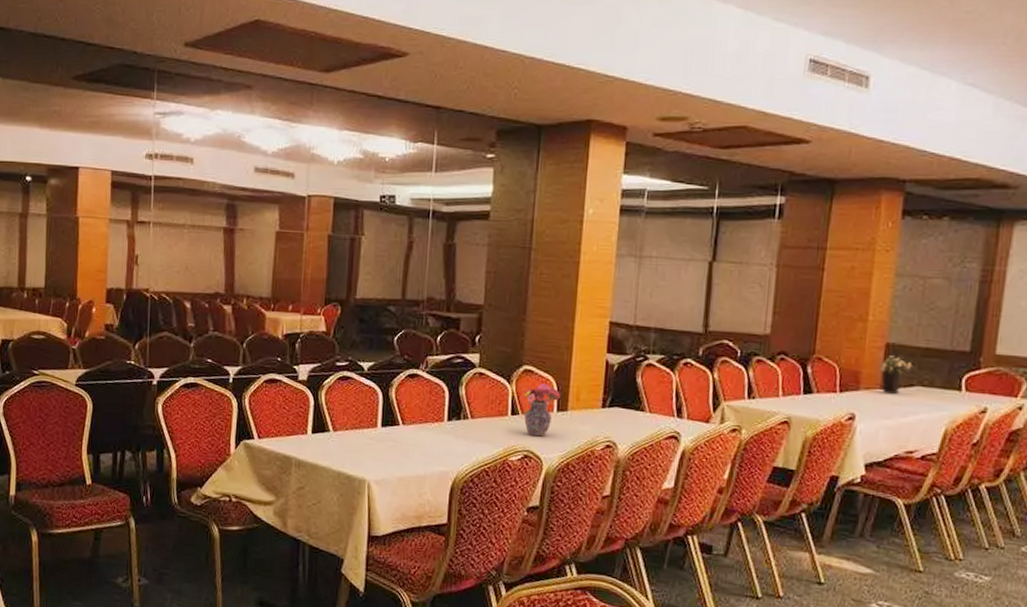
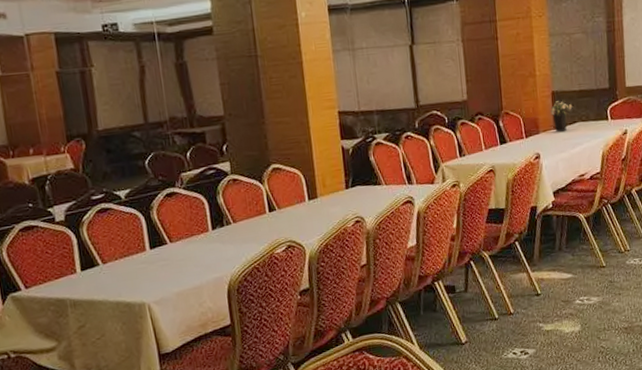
flower arrangement: present [523,383,561,437] -> none [276,177,310,227]

